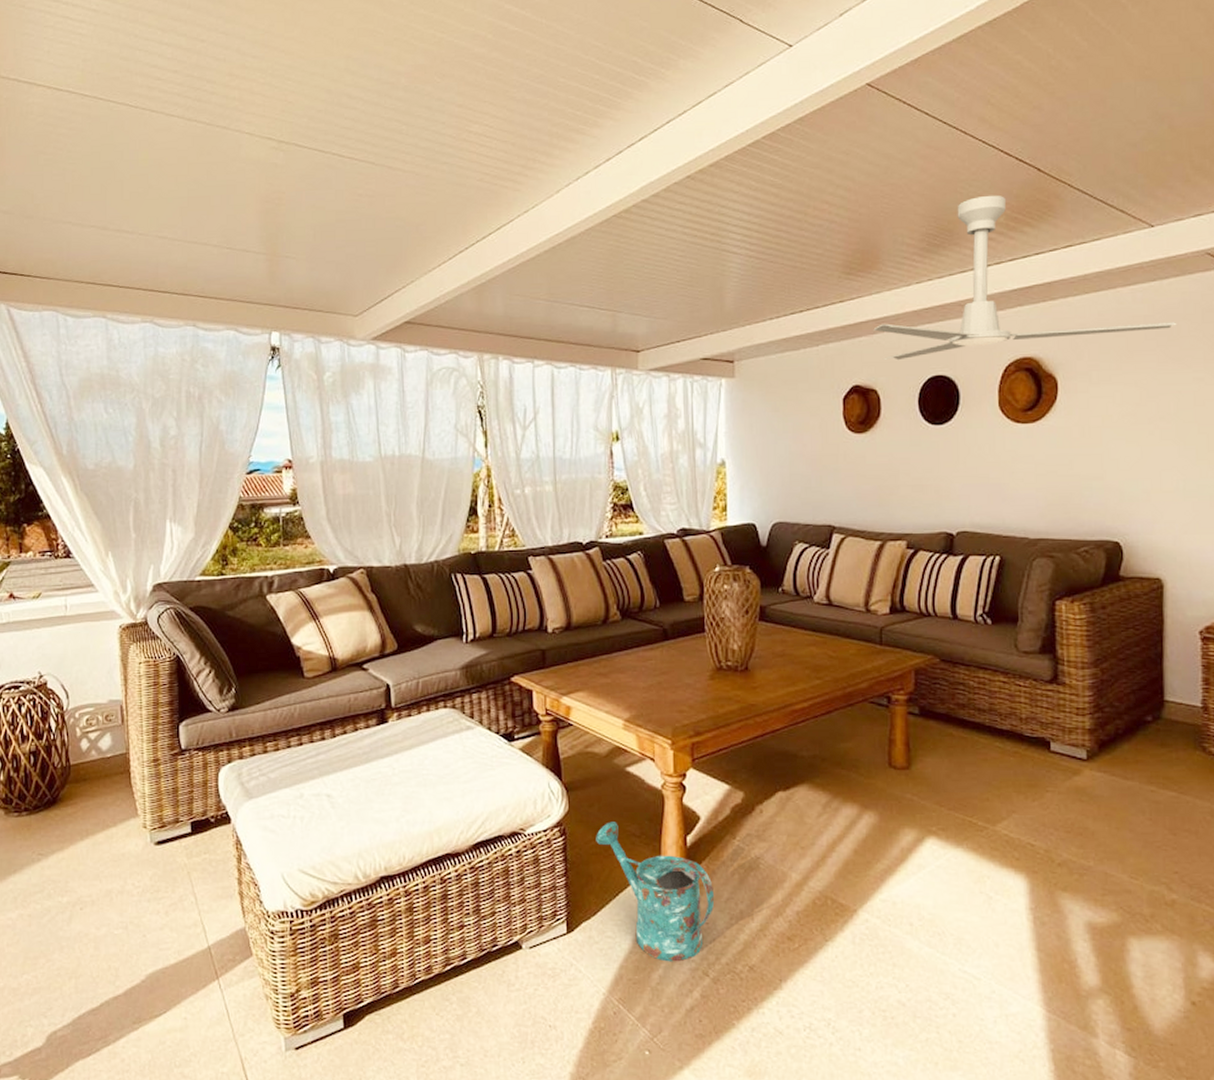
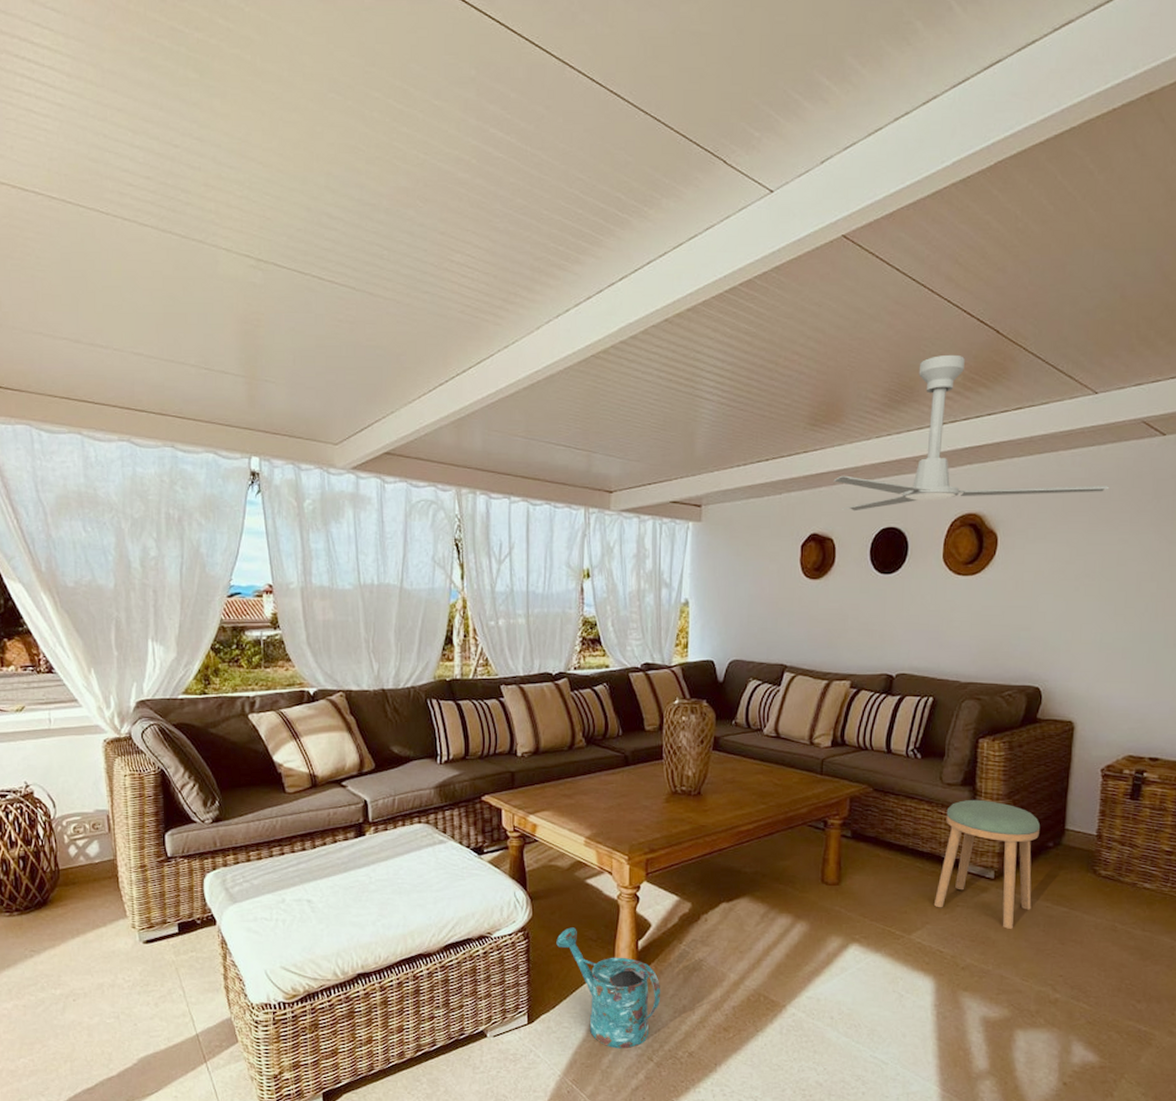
stool: none [1019,668,1136,817] -> present [933,799,1041,929]

